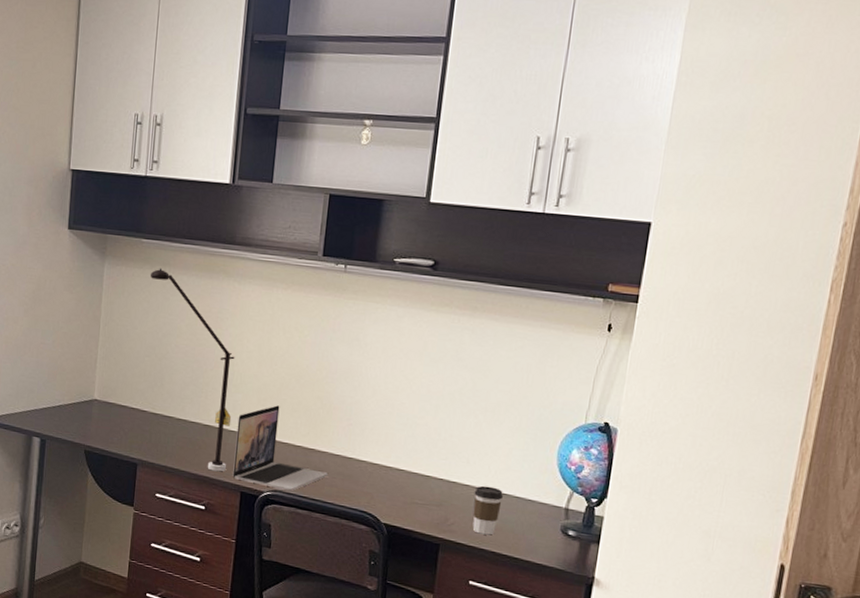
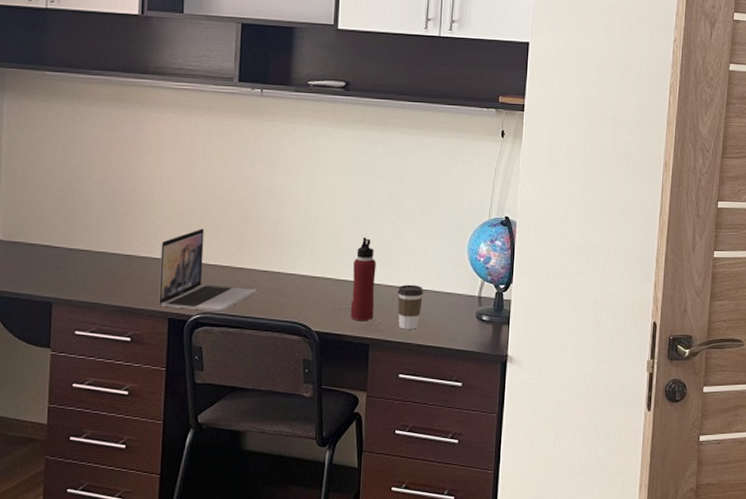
desk lamp: present [150,268,235,472] -> none [56,100,154,301]
water bottle: none [421,430,454,520] -> present [350,237,376,322]

